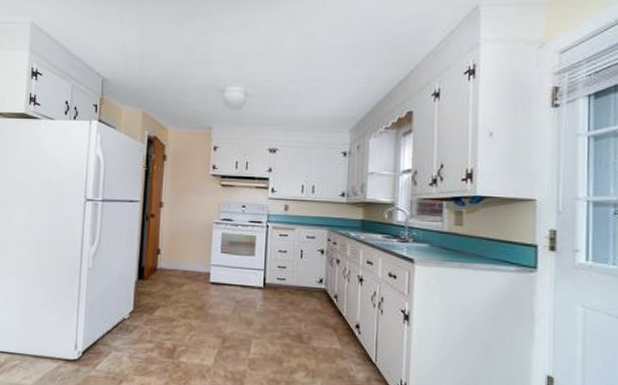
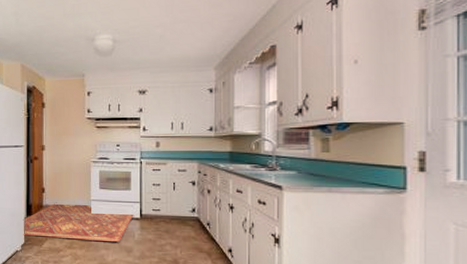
rug: none [132,266,258,313] -> present [23,202,135,242]

